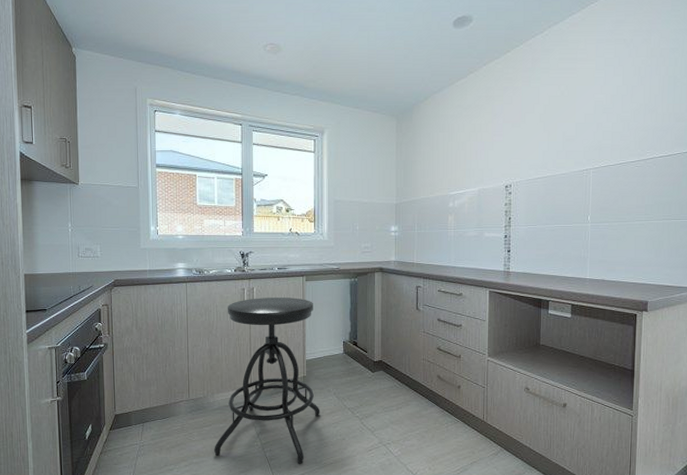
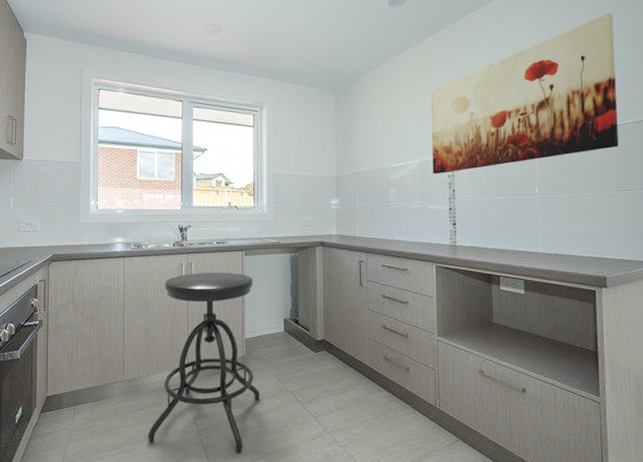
wall art: none [490,39,675,203] -> present [430,13,619,175]

